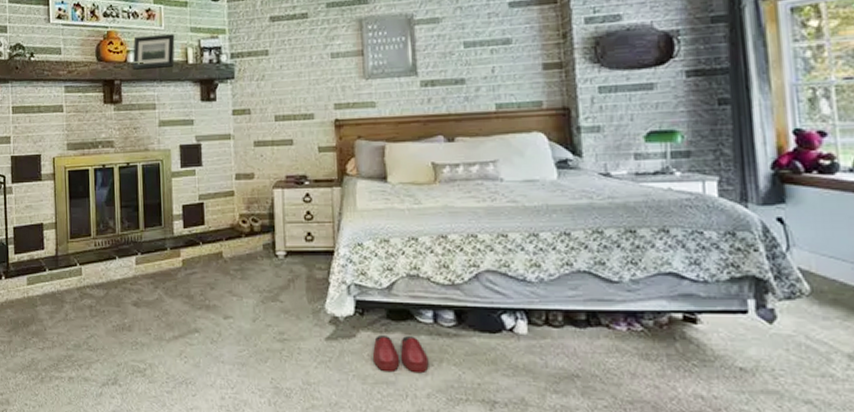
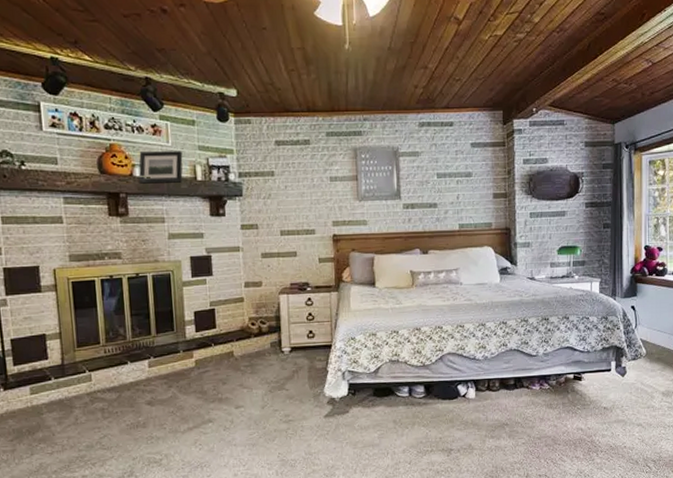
slippers: present [372,336,429,374] -> none [361,408,405,438]

